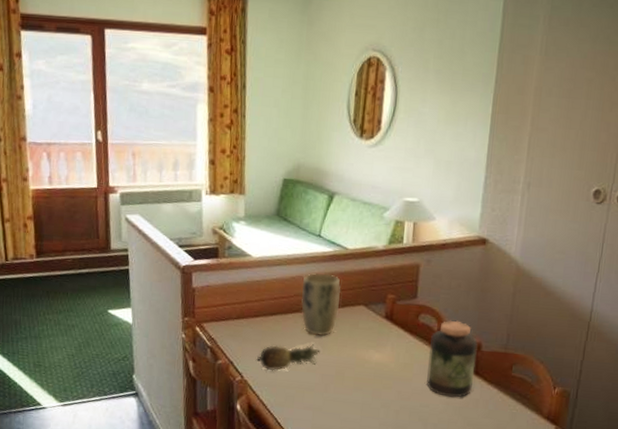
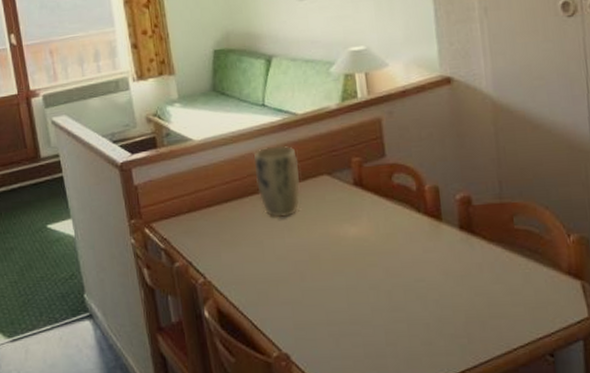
fruit: present [257,344,320,371] -> none [218,228,288,266]
jar: present [426,320,478,398] -> none [411,174,471,266]

